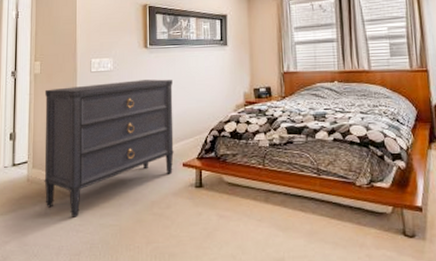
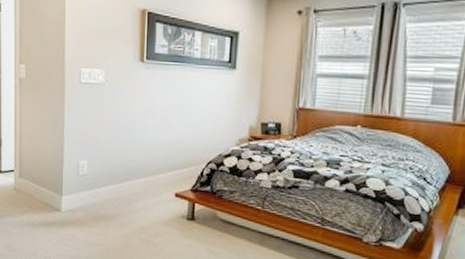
dresser: present [44,79,174,218] -> none [30,96,170,232]

